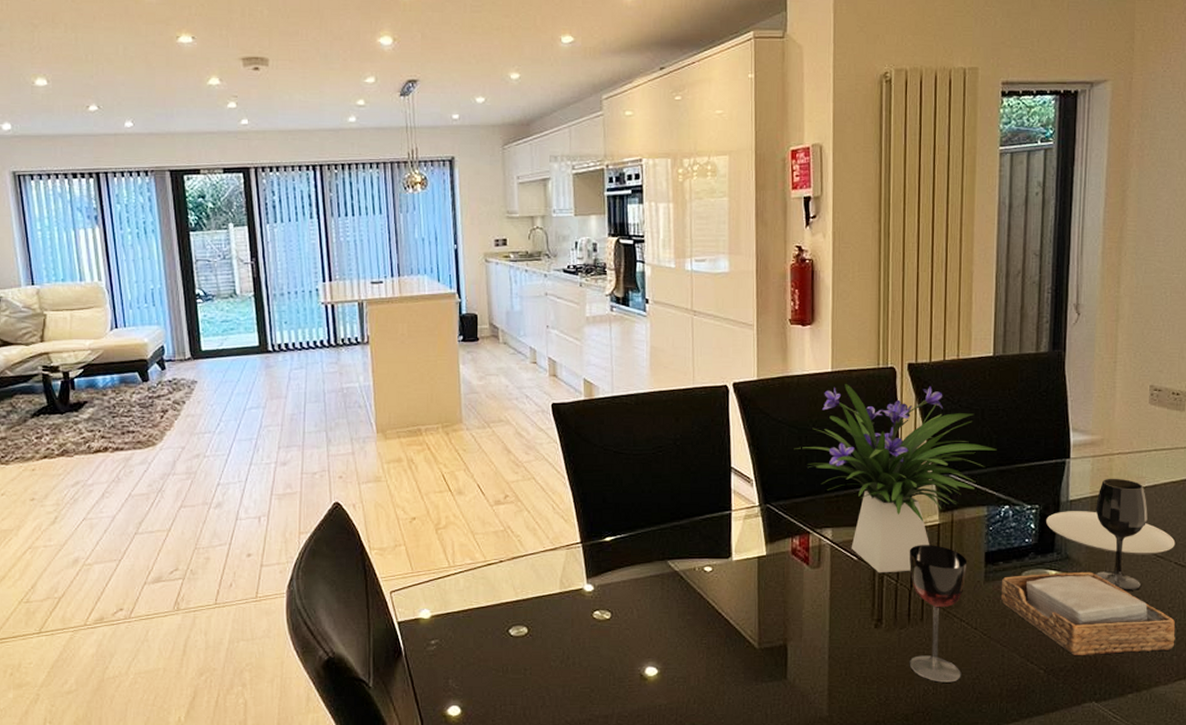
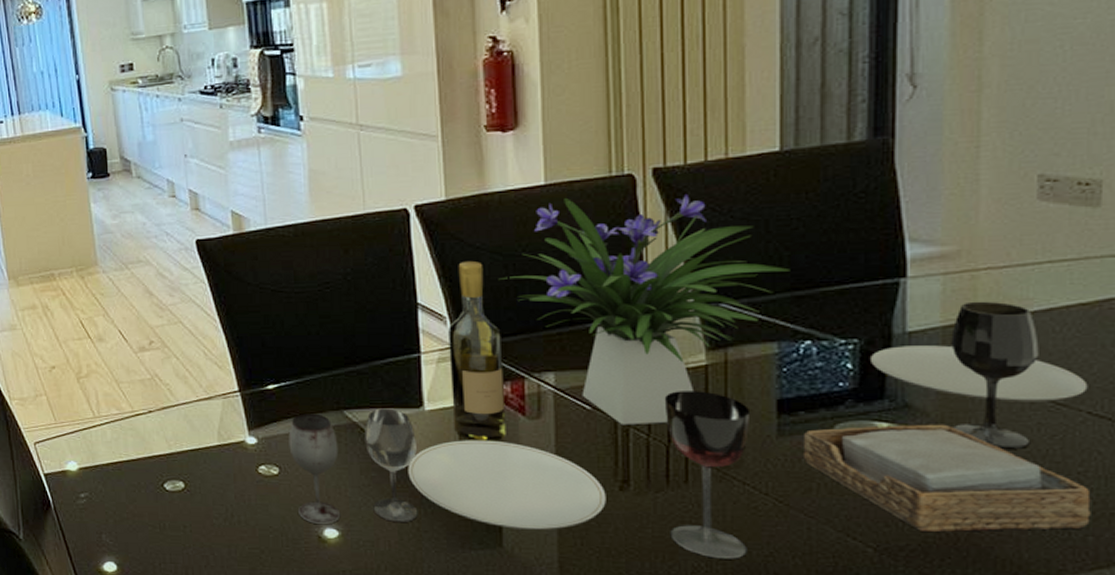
wineglass: none [620,559,724,664] -> present [288,408,418,525]
plate: none [716,586,865,663] -> present [408,440,606,530]
bottle: none [753,432,794,588] -> present [448,260,506,442]

